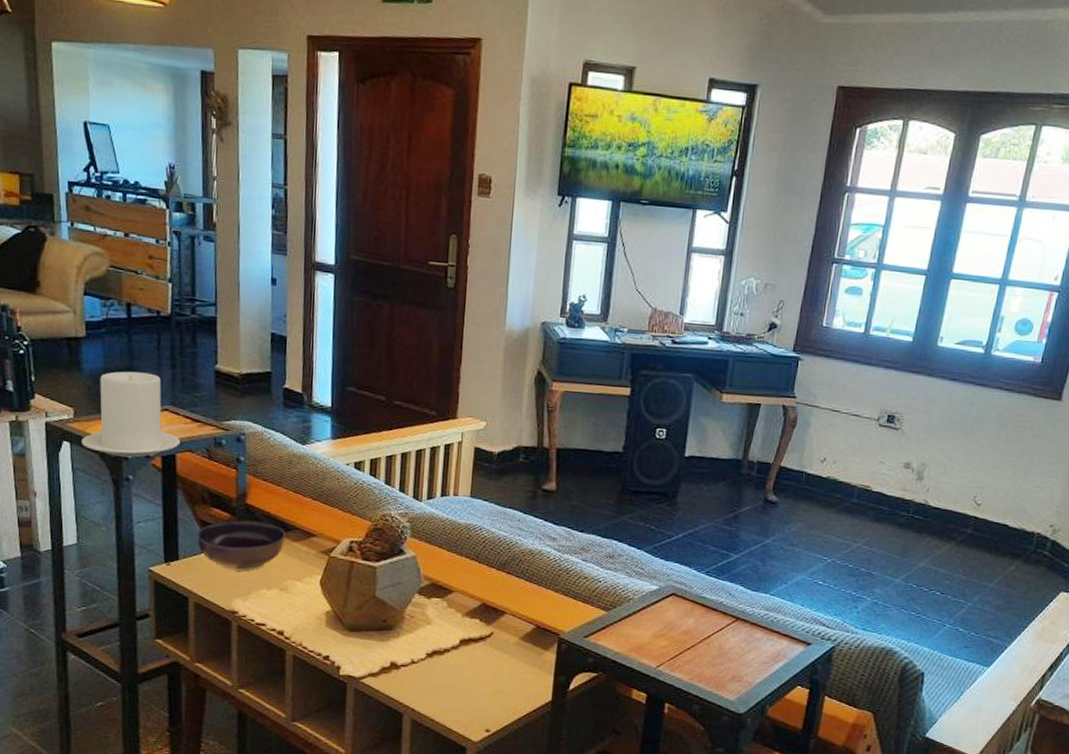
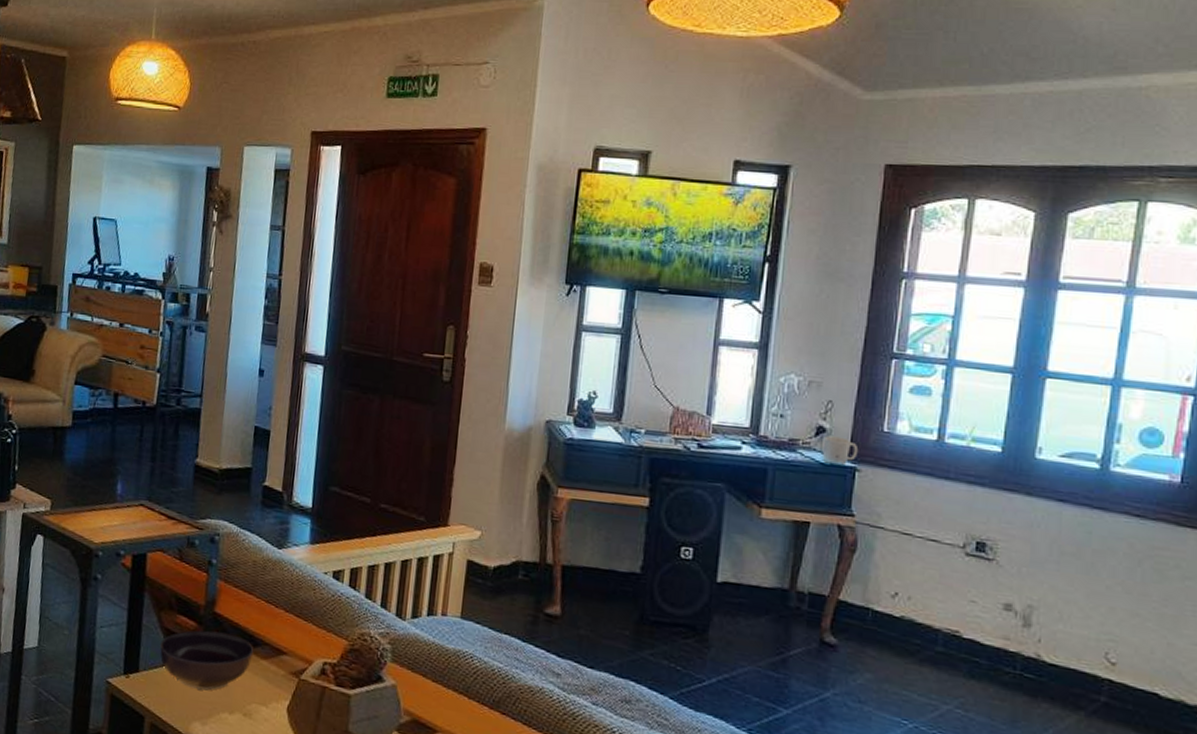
candle: present [81,371,181,458] -> none [54,463,153,555]
mug: none [772,331,802,356] -> present [821,435,859,466]

